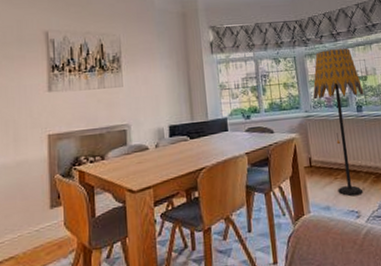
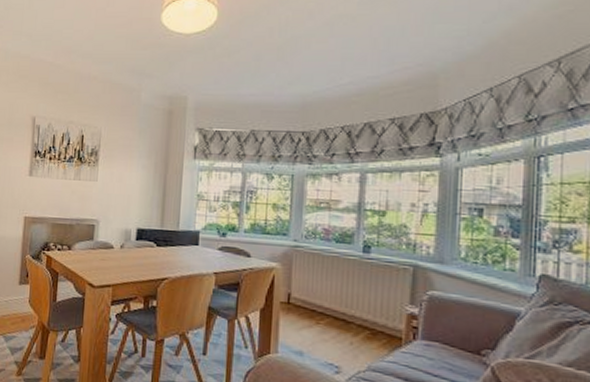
floor lamp: present [313,48,364,196] -> none [307,171,378,349]

